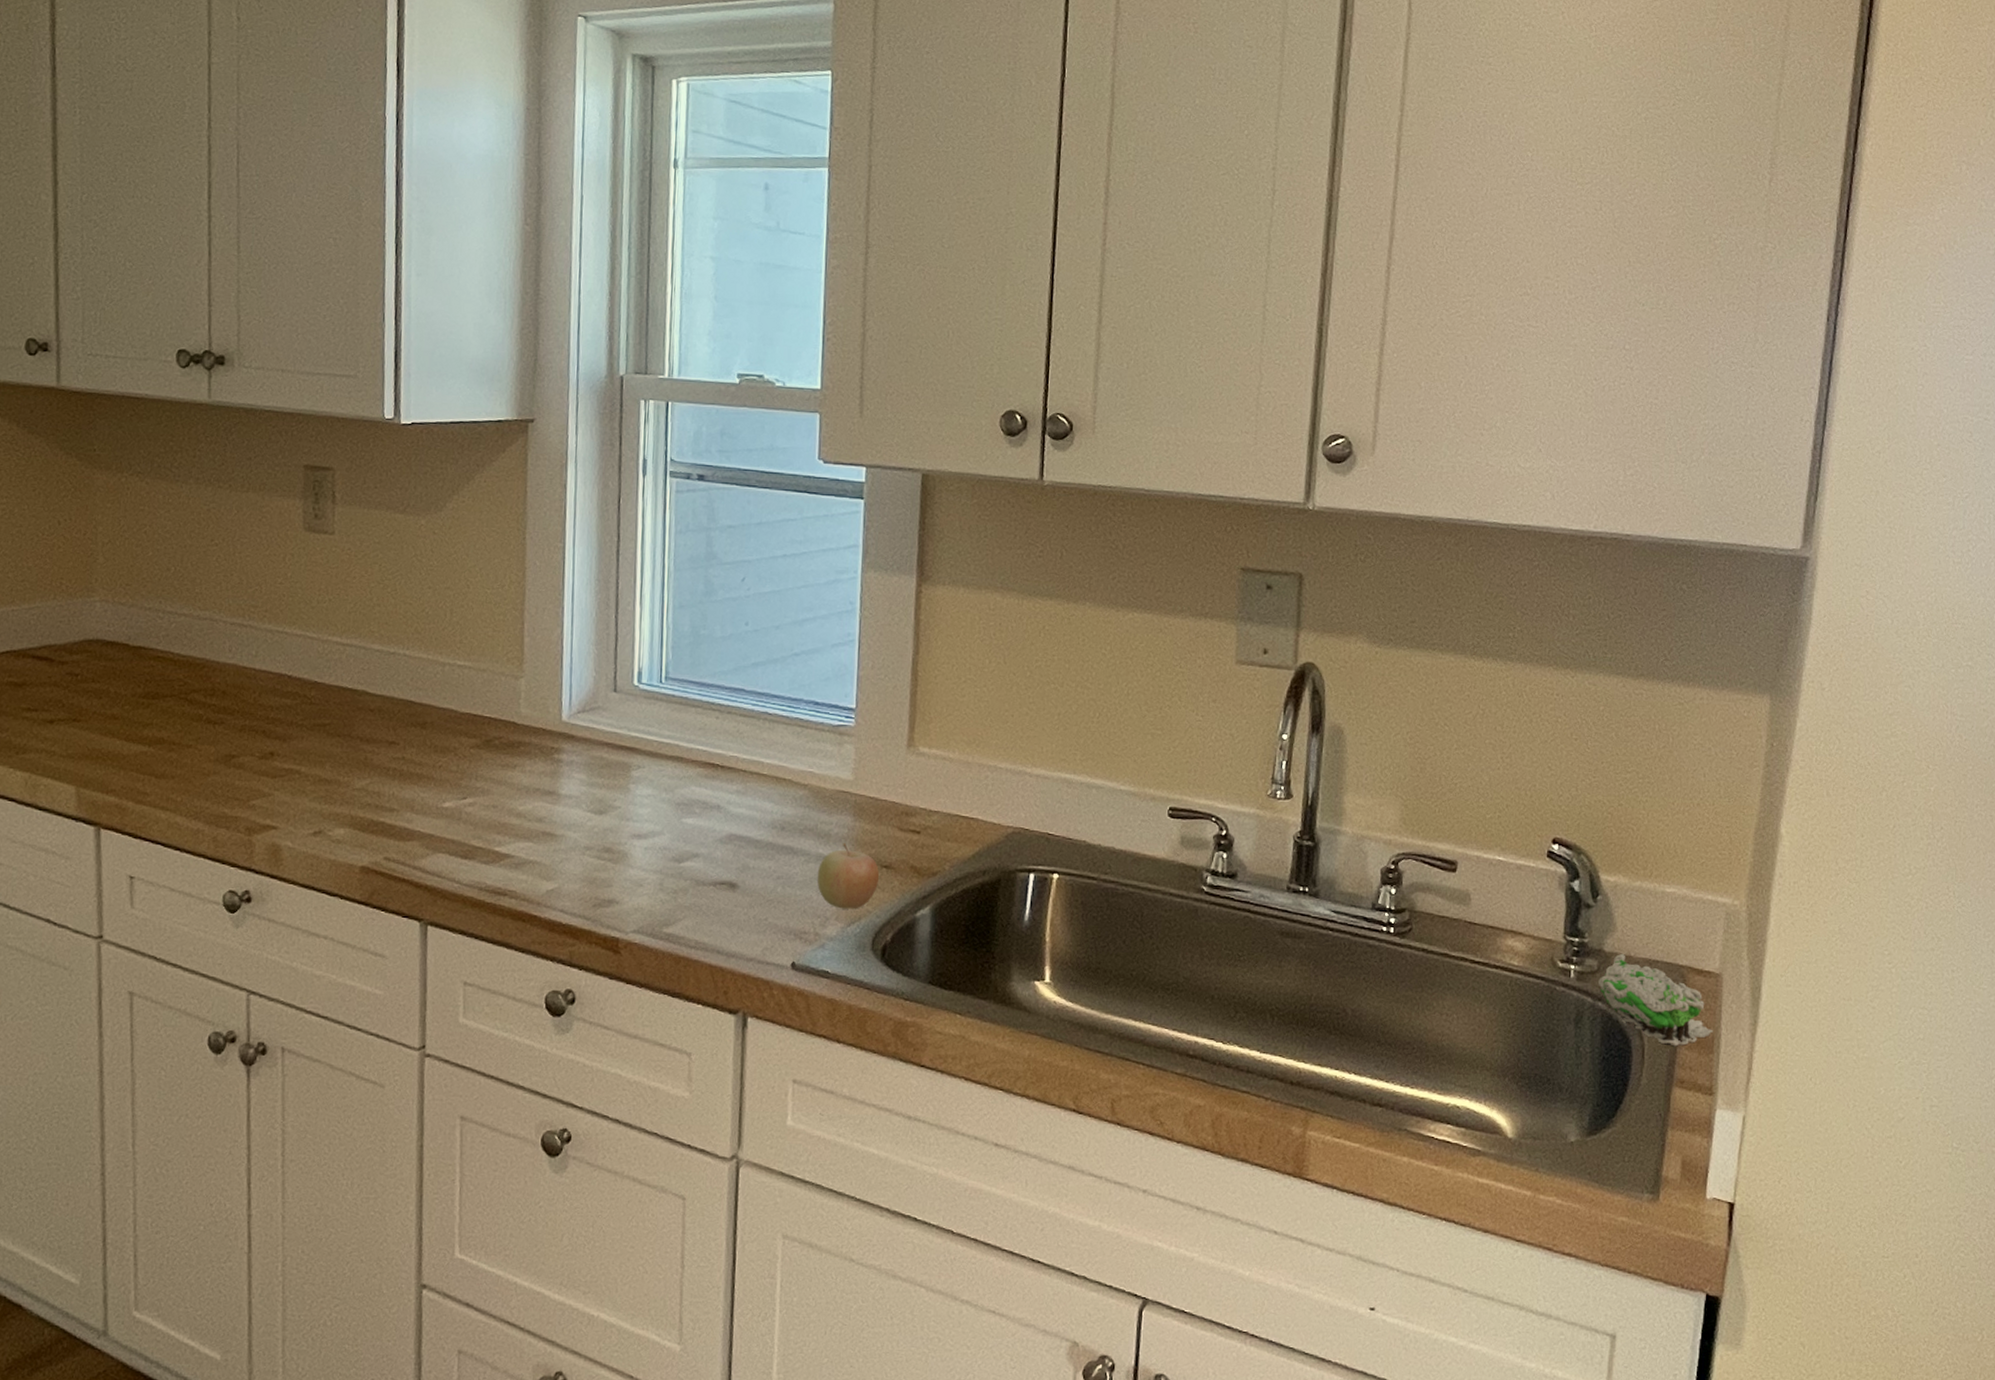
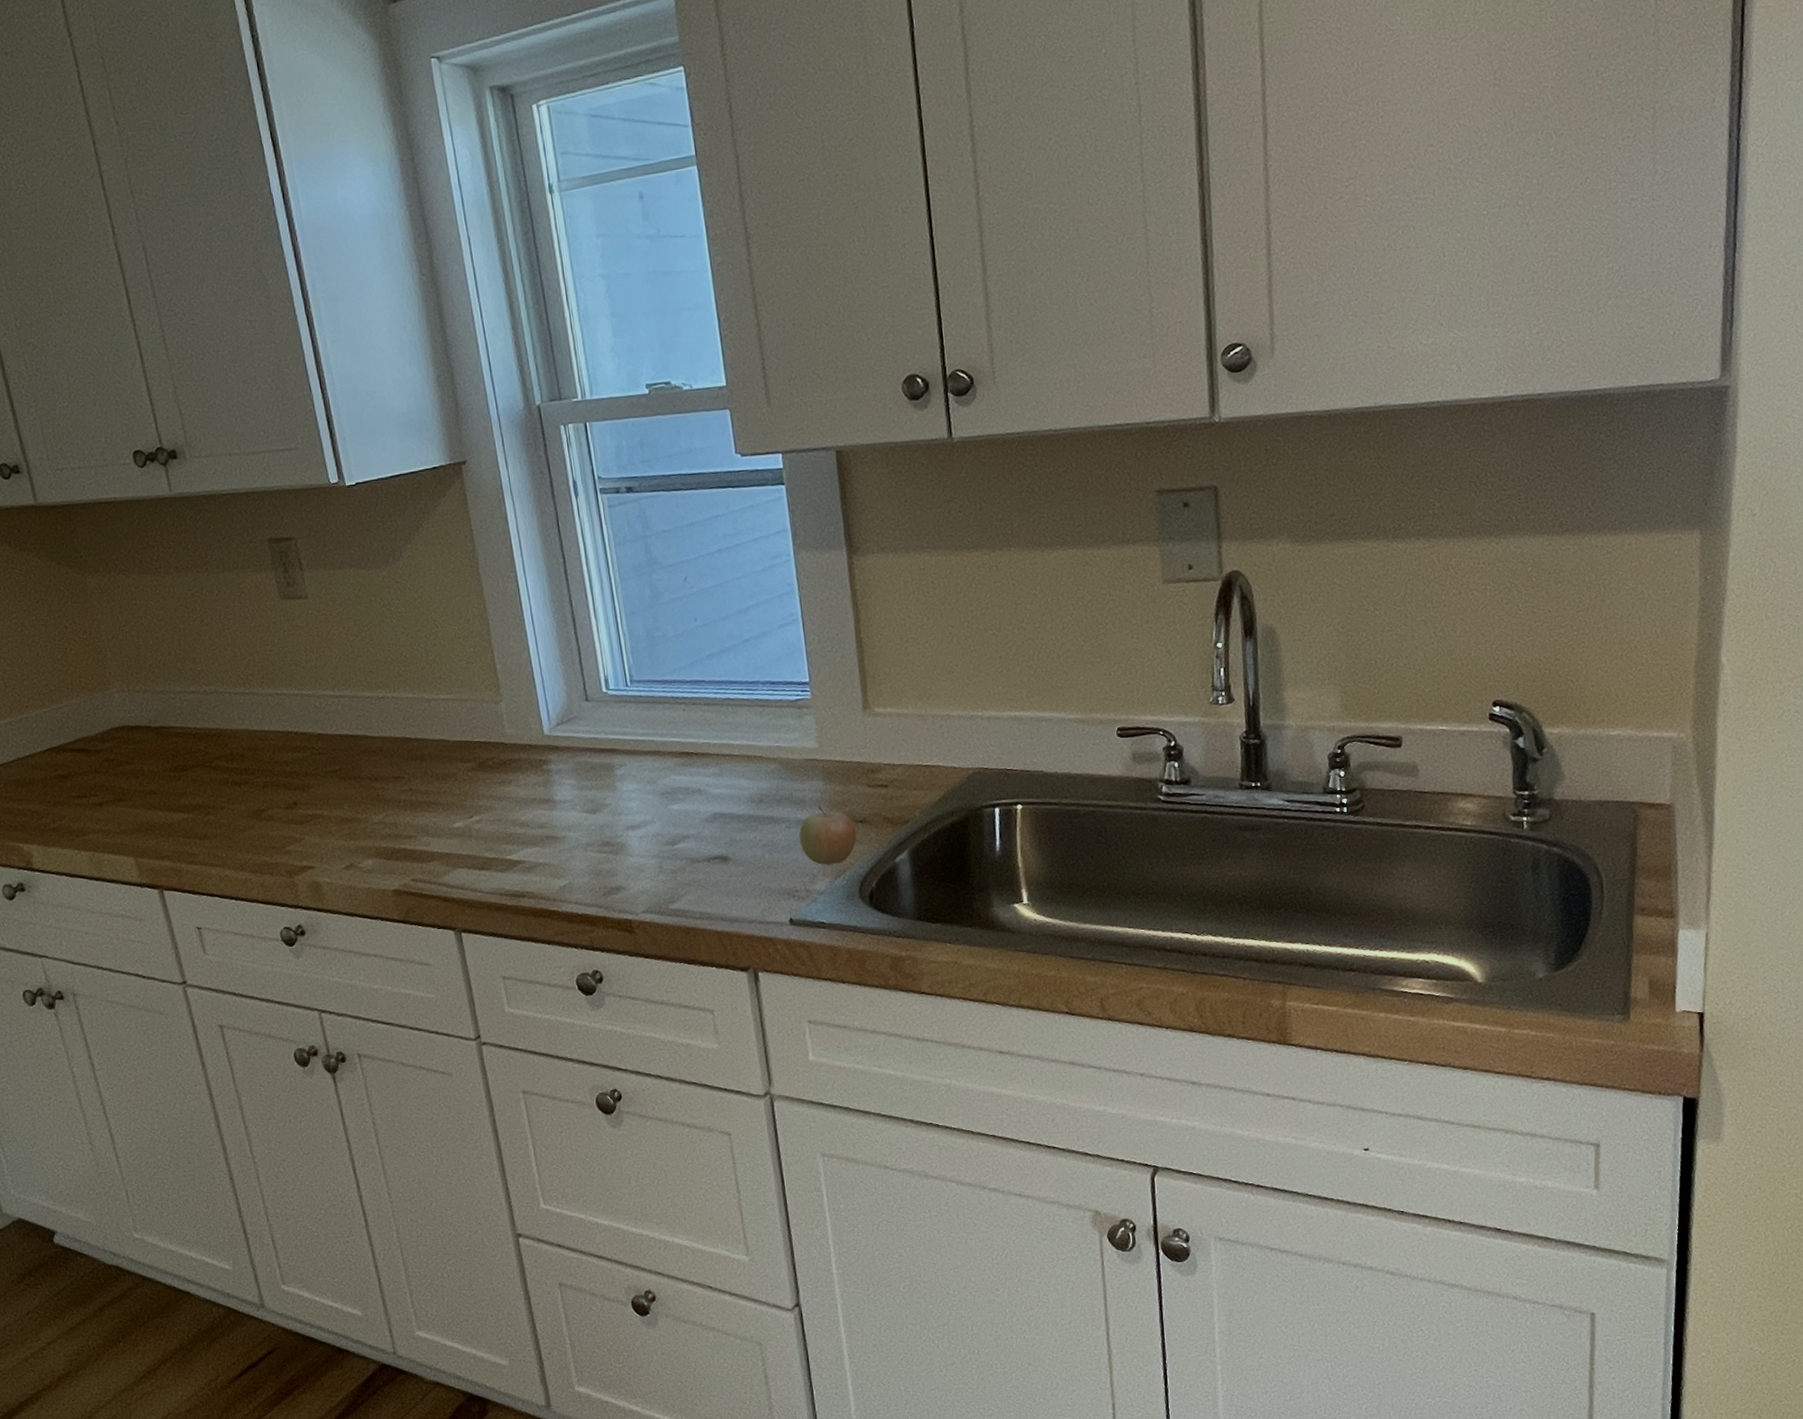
sponge: present [1597,953,1714,1048] -> none [1551,799,1670,879]

